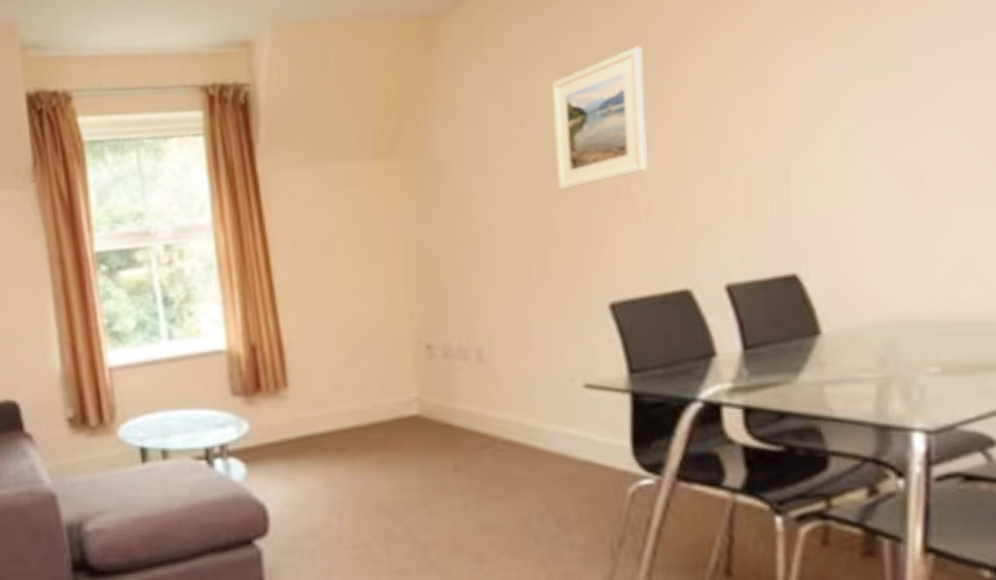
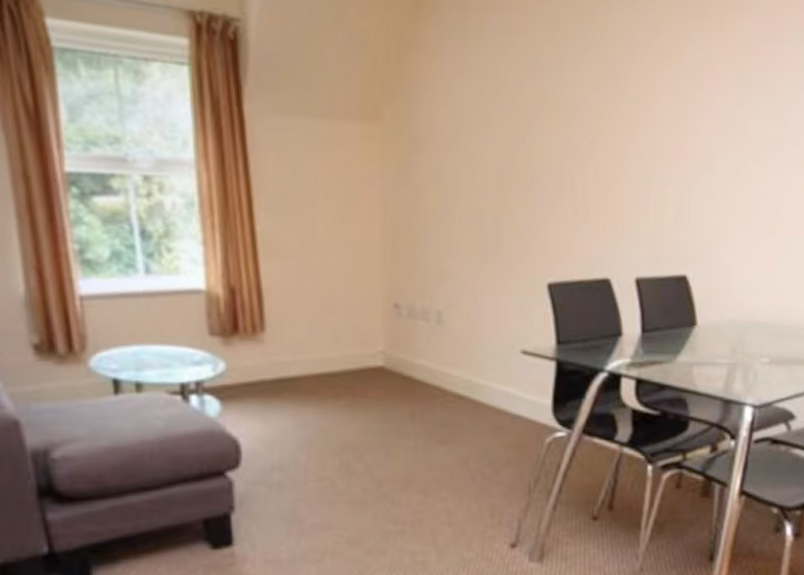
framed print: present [552,46,648,190] -> none [517,56,597,178]

